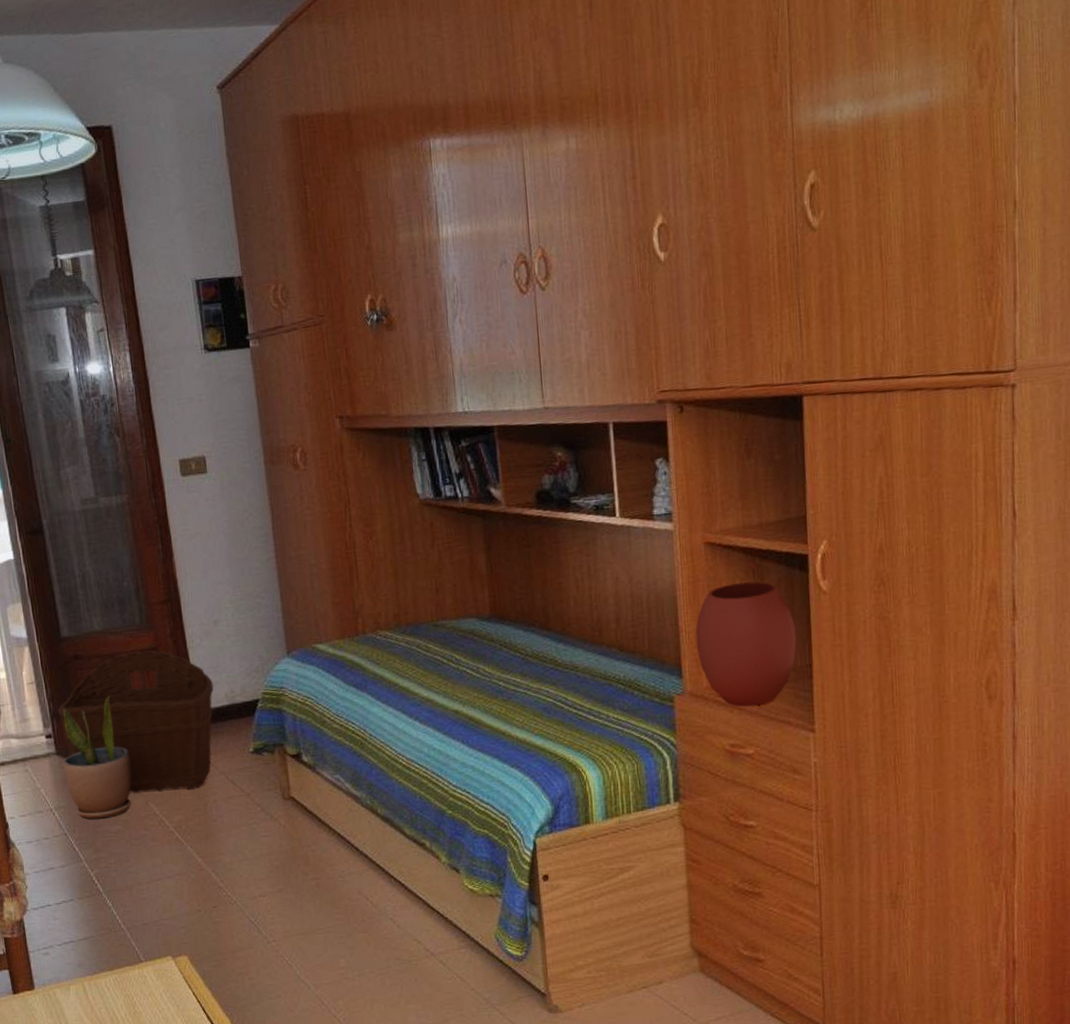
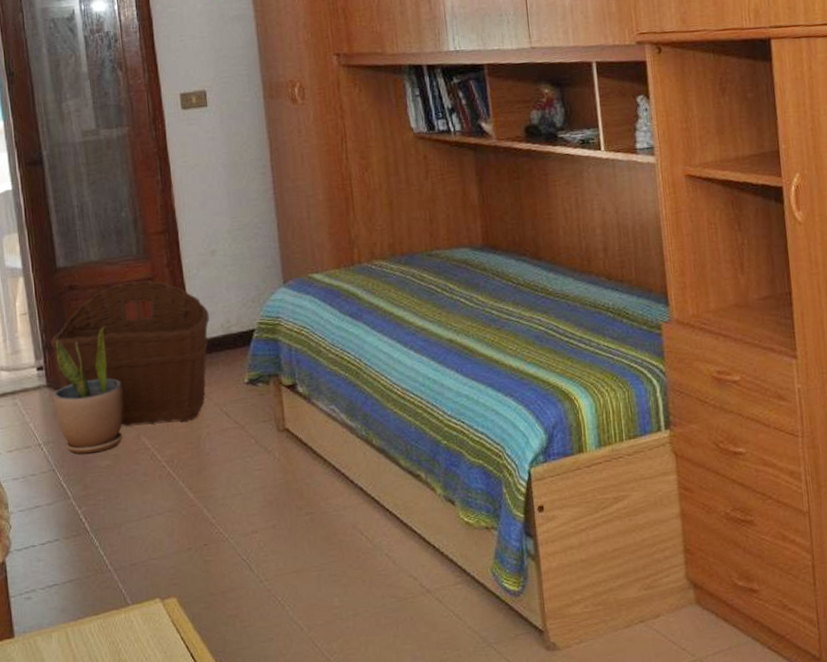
vase: present [695,582,797,707] -> none [679,212,776,335]

